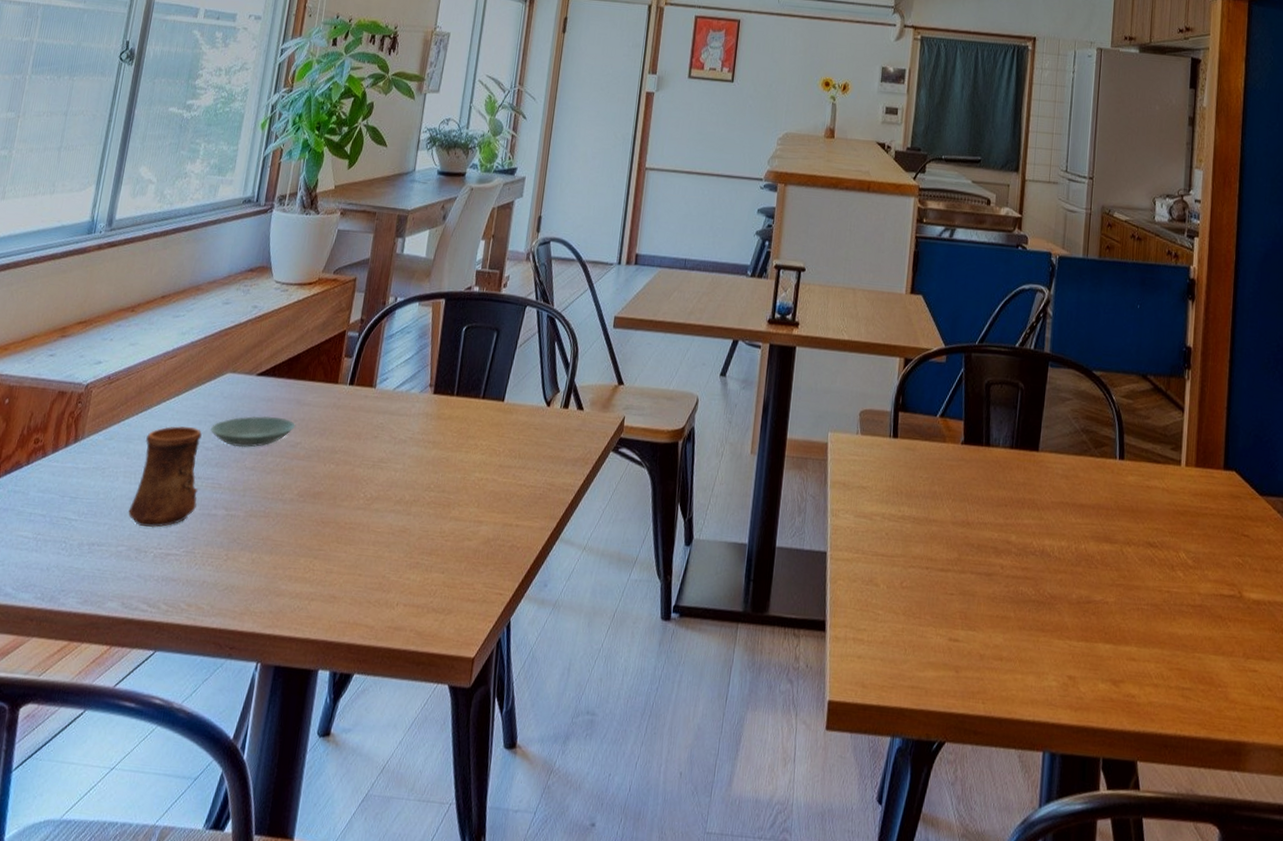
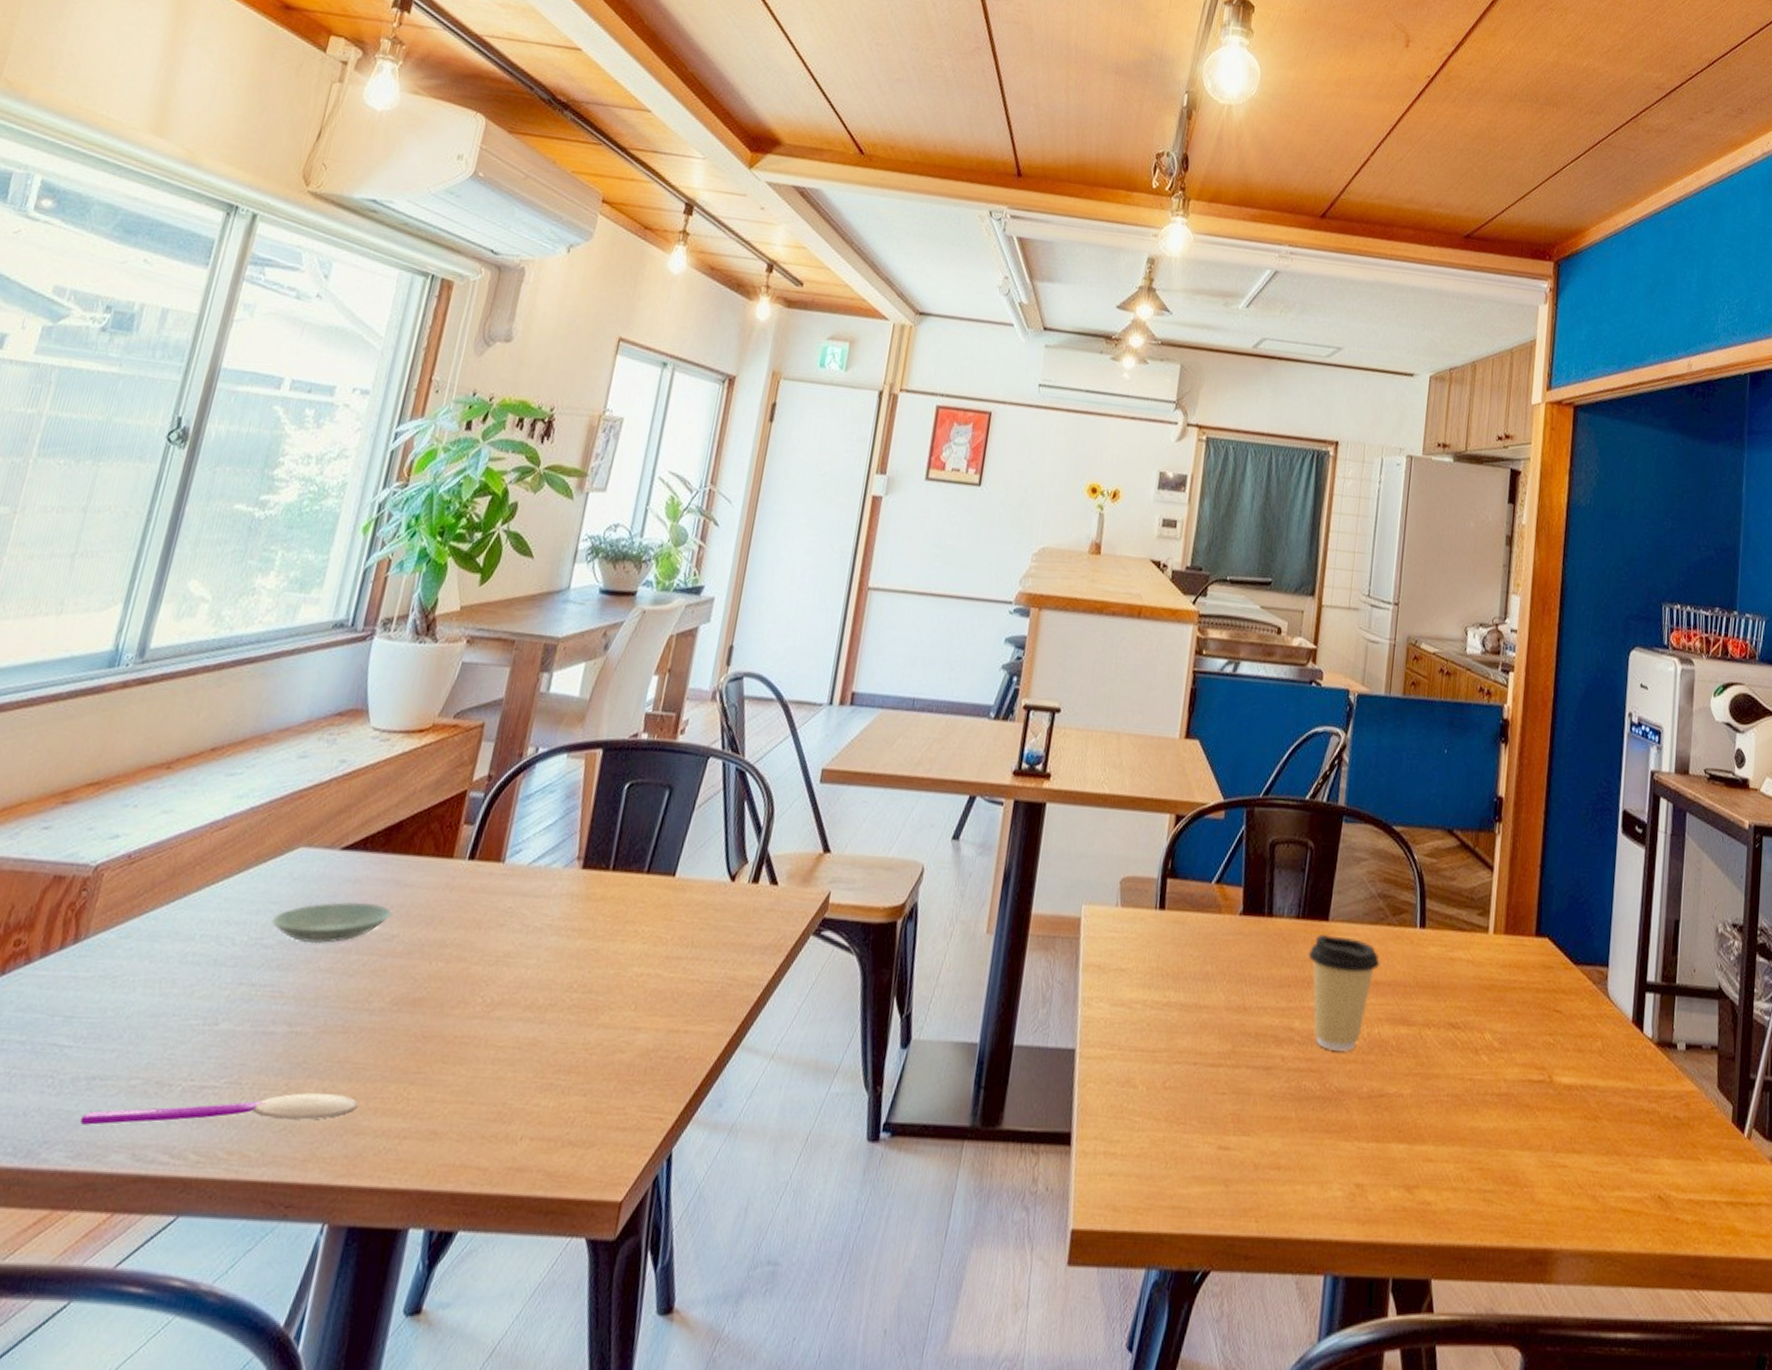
spoon: none [85,561,278,583] -> present [79,1093,358,1125]
cup: present [128,426,202,528] -> none [147,918,260,1054]
coffee cup: none [1021,463,1085,564] -> present [1308,935,1381,1053]

